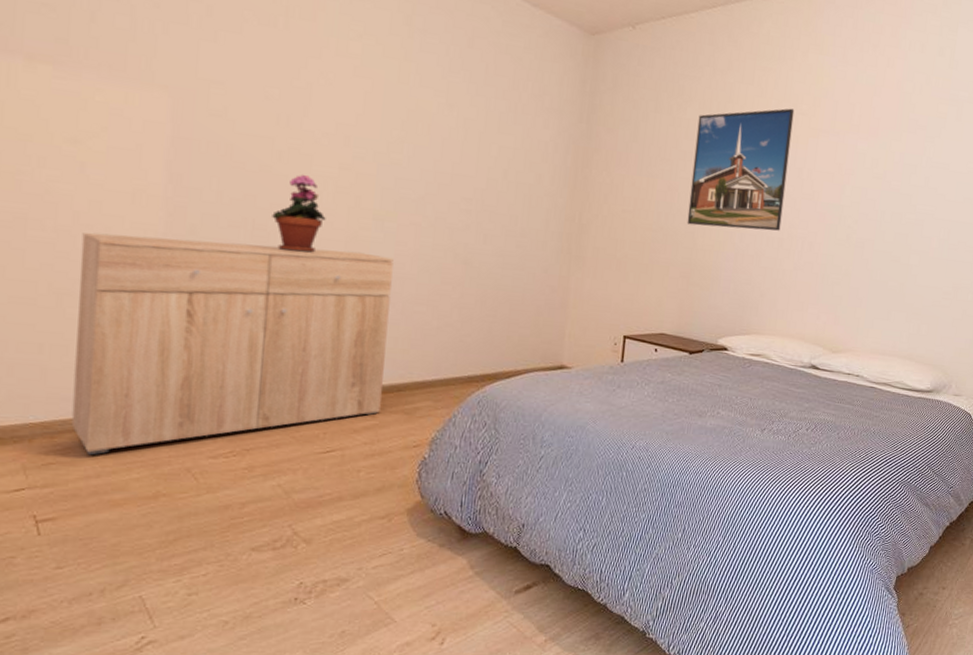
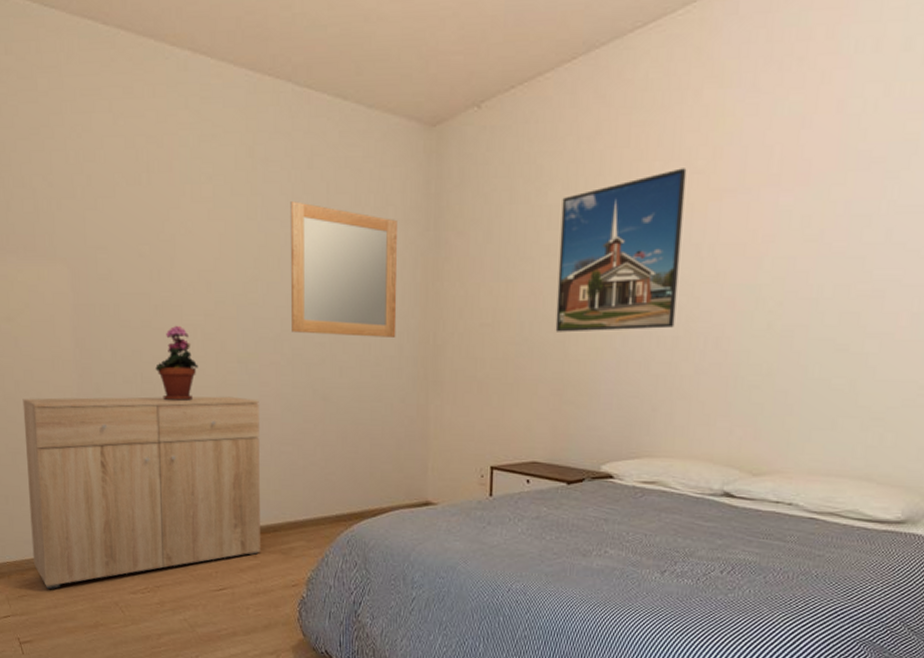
home mirror: none [436,74,553,213] -> present [290,201,398,337]

